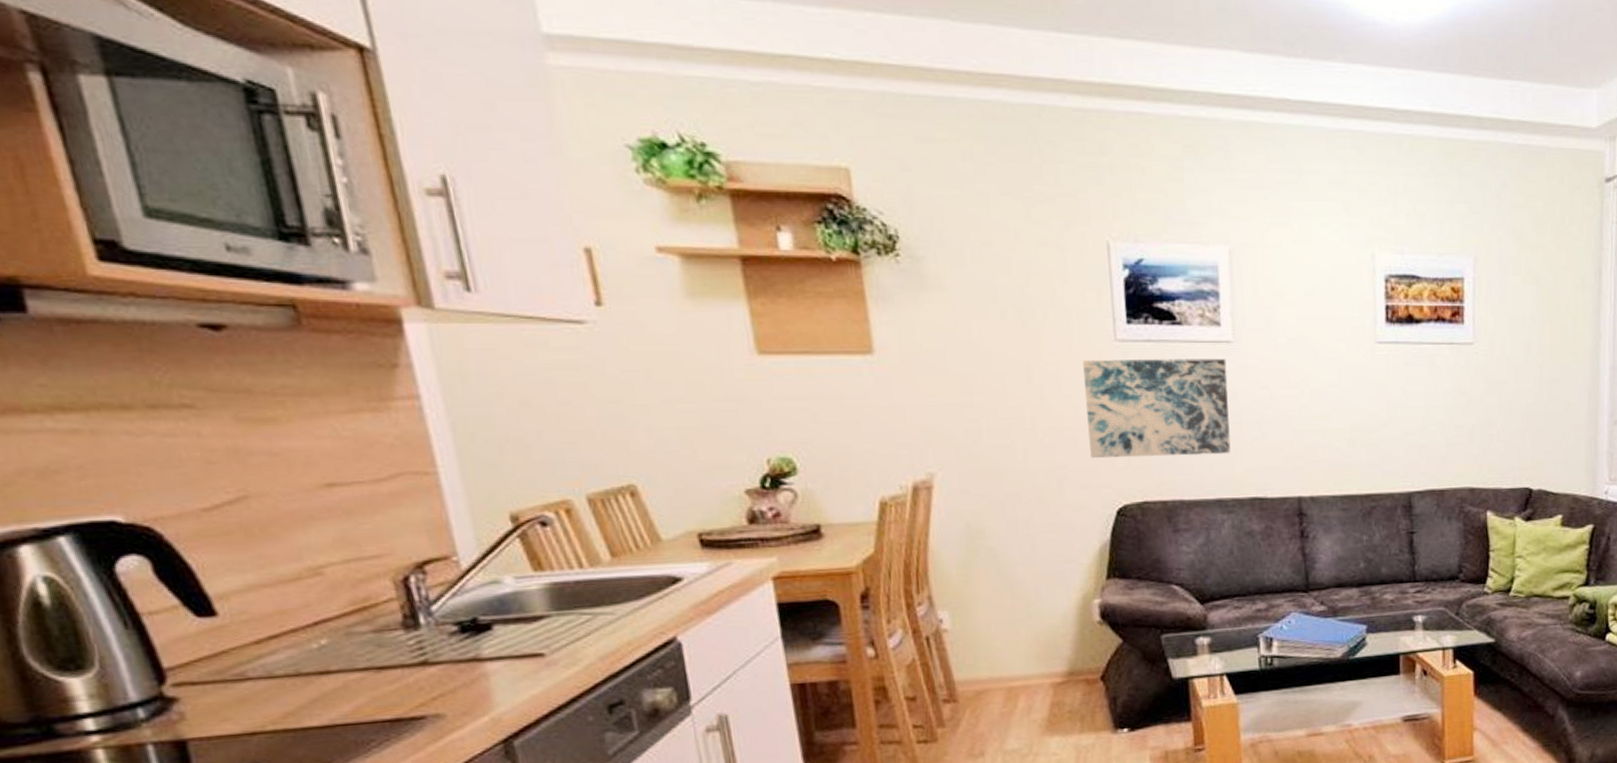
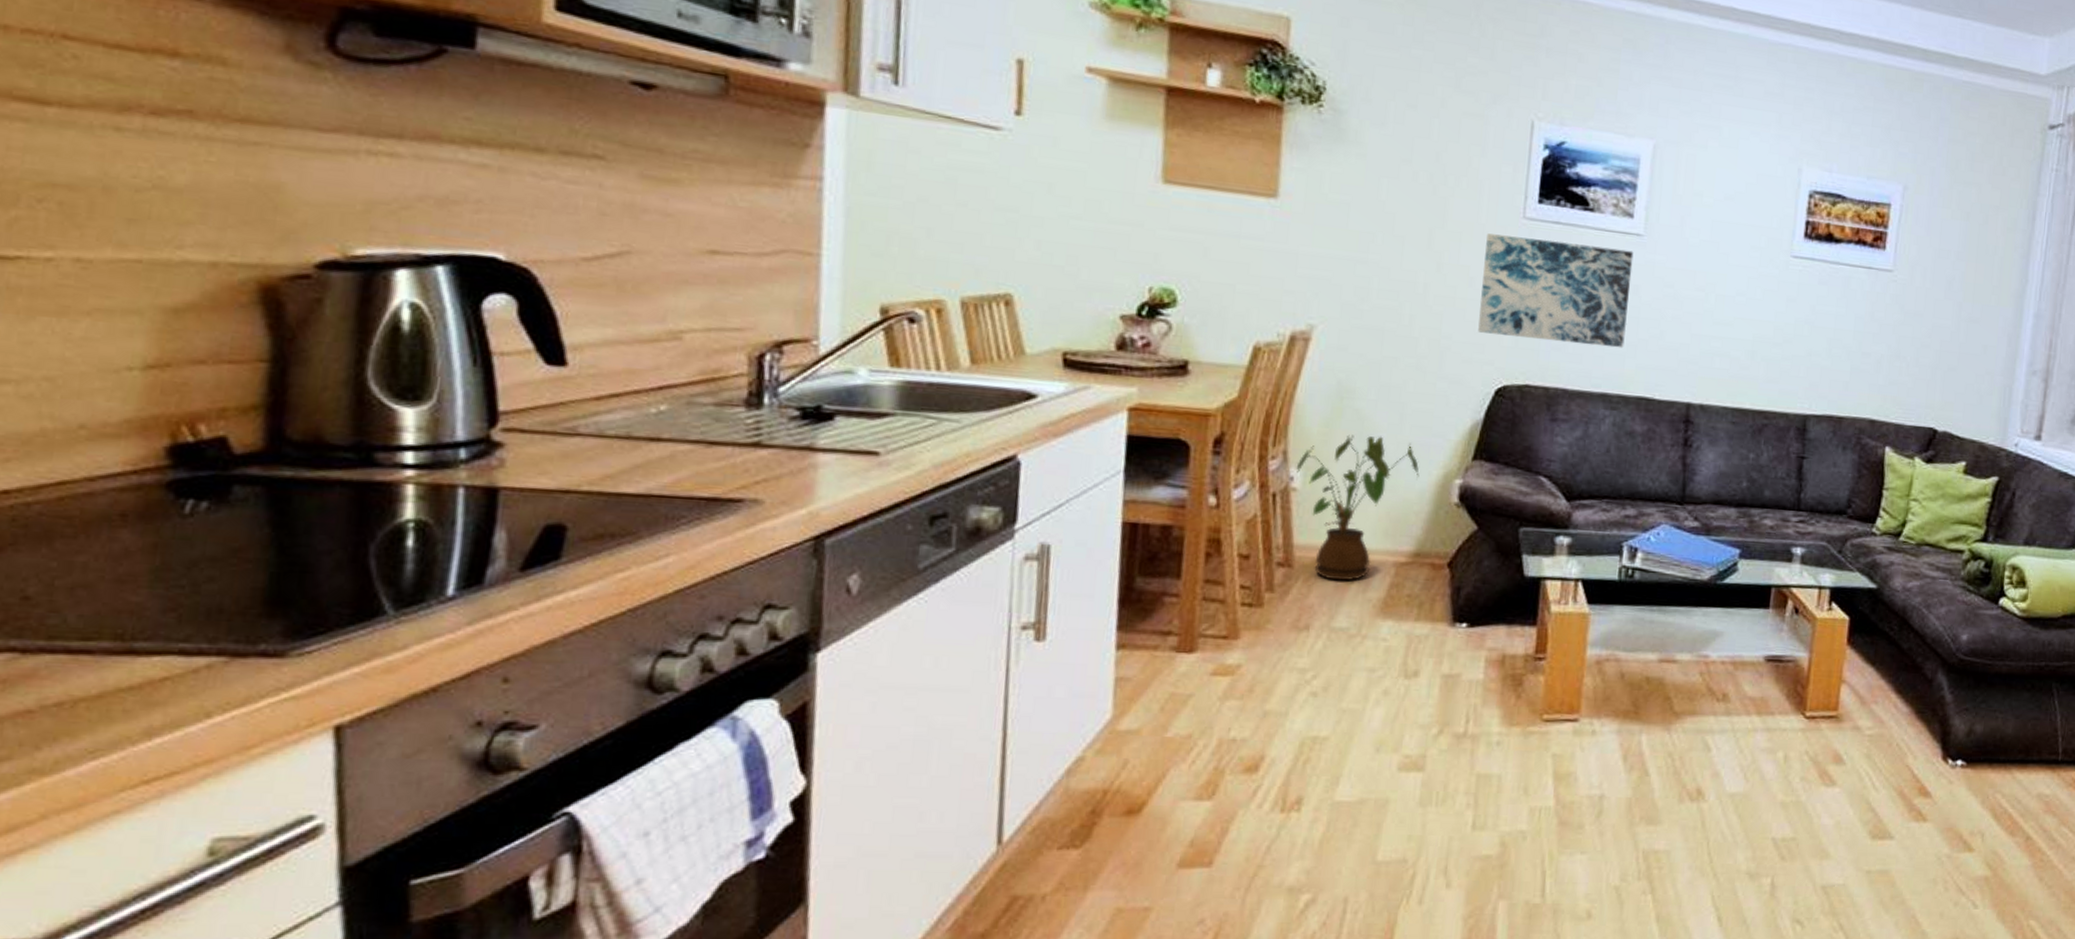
house plant: none [943,569,1060,709] -> present [1296,435,1420,582]

